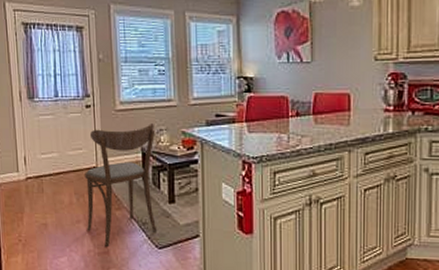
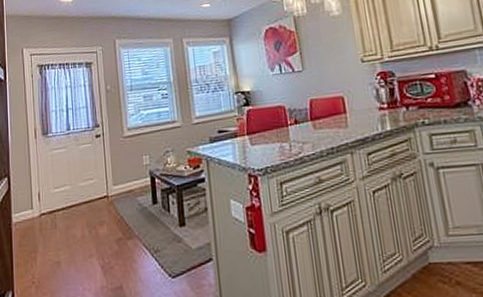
dining chair: present [85,122,156,246] -> none [96,145,169,281]

